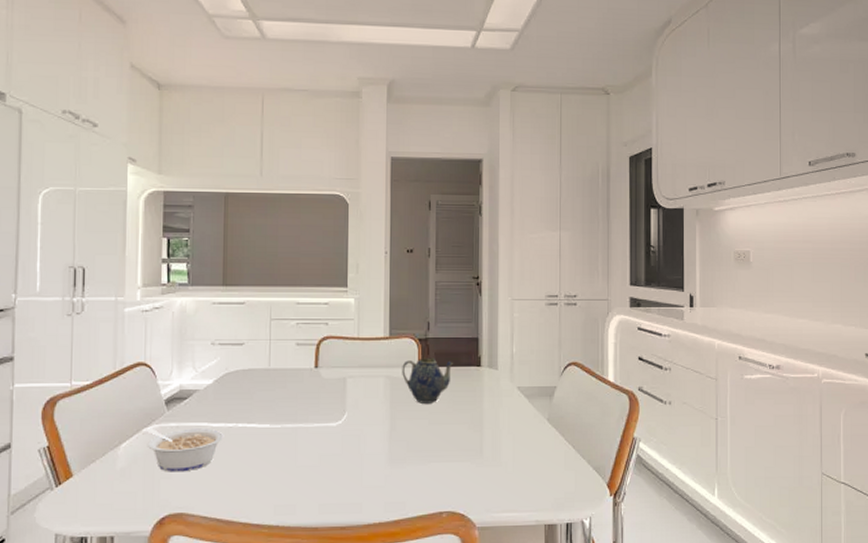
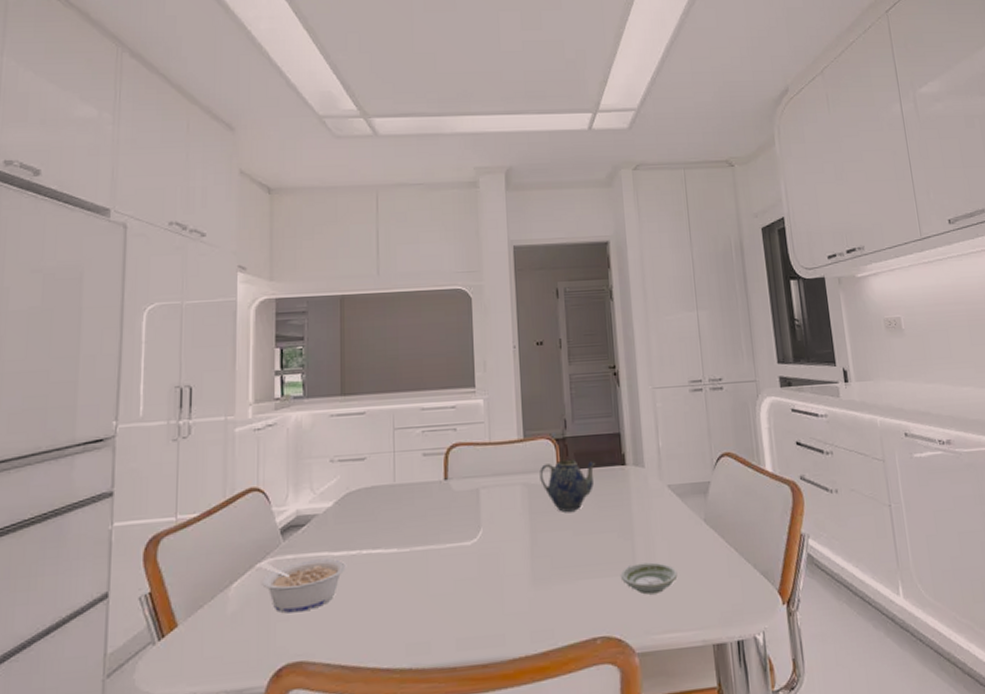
saucer: none [468,452,519,479] -> present [620,562,678,595]

